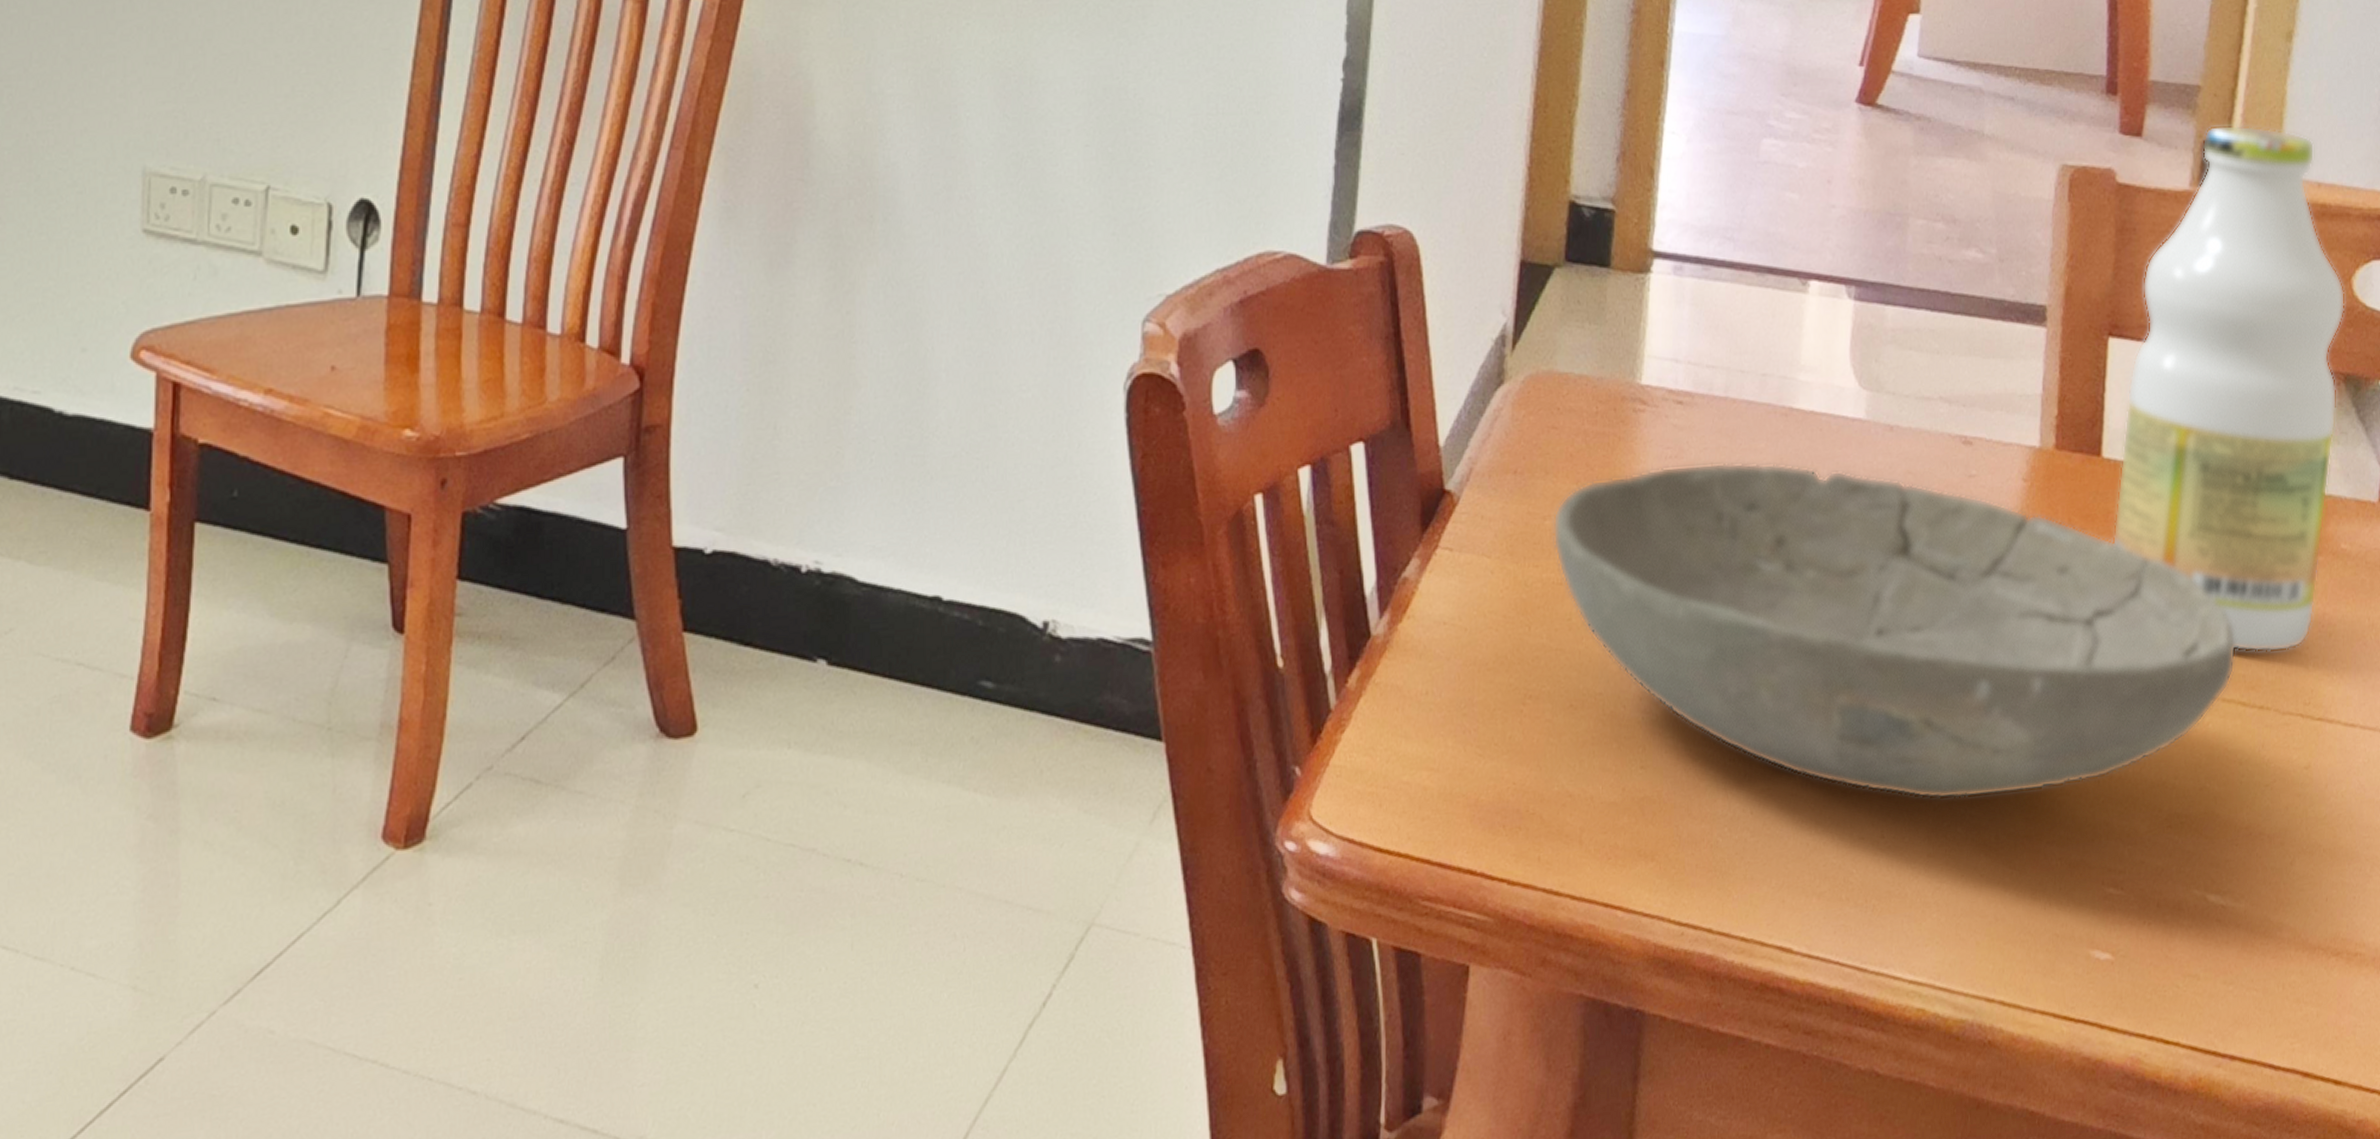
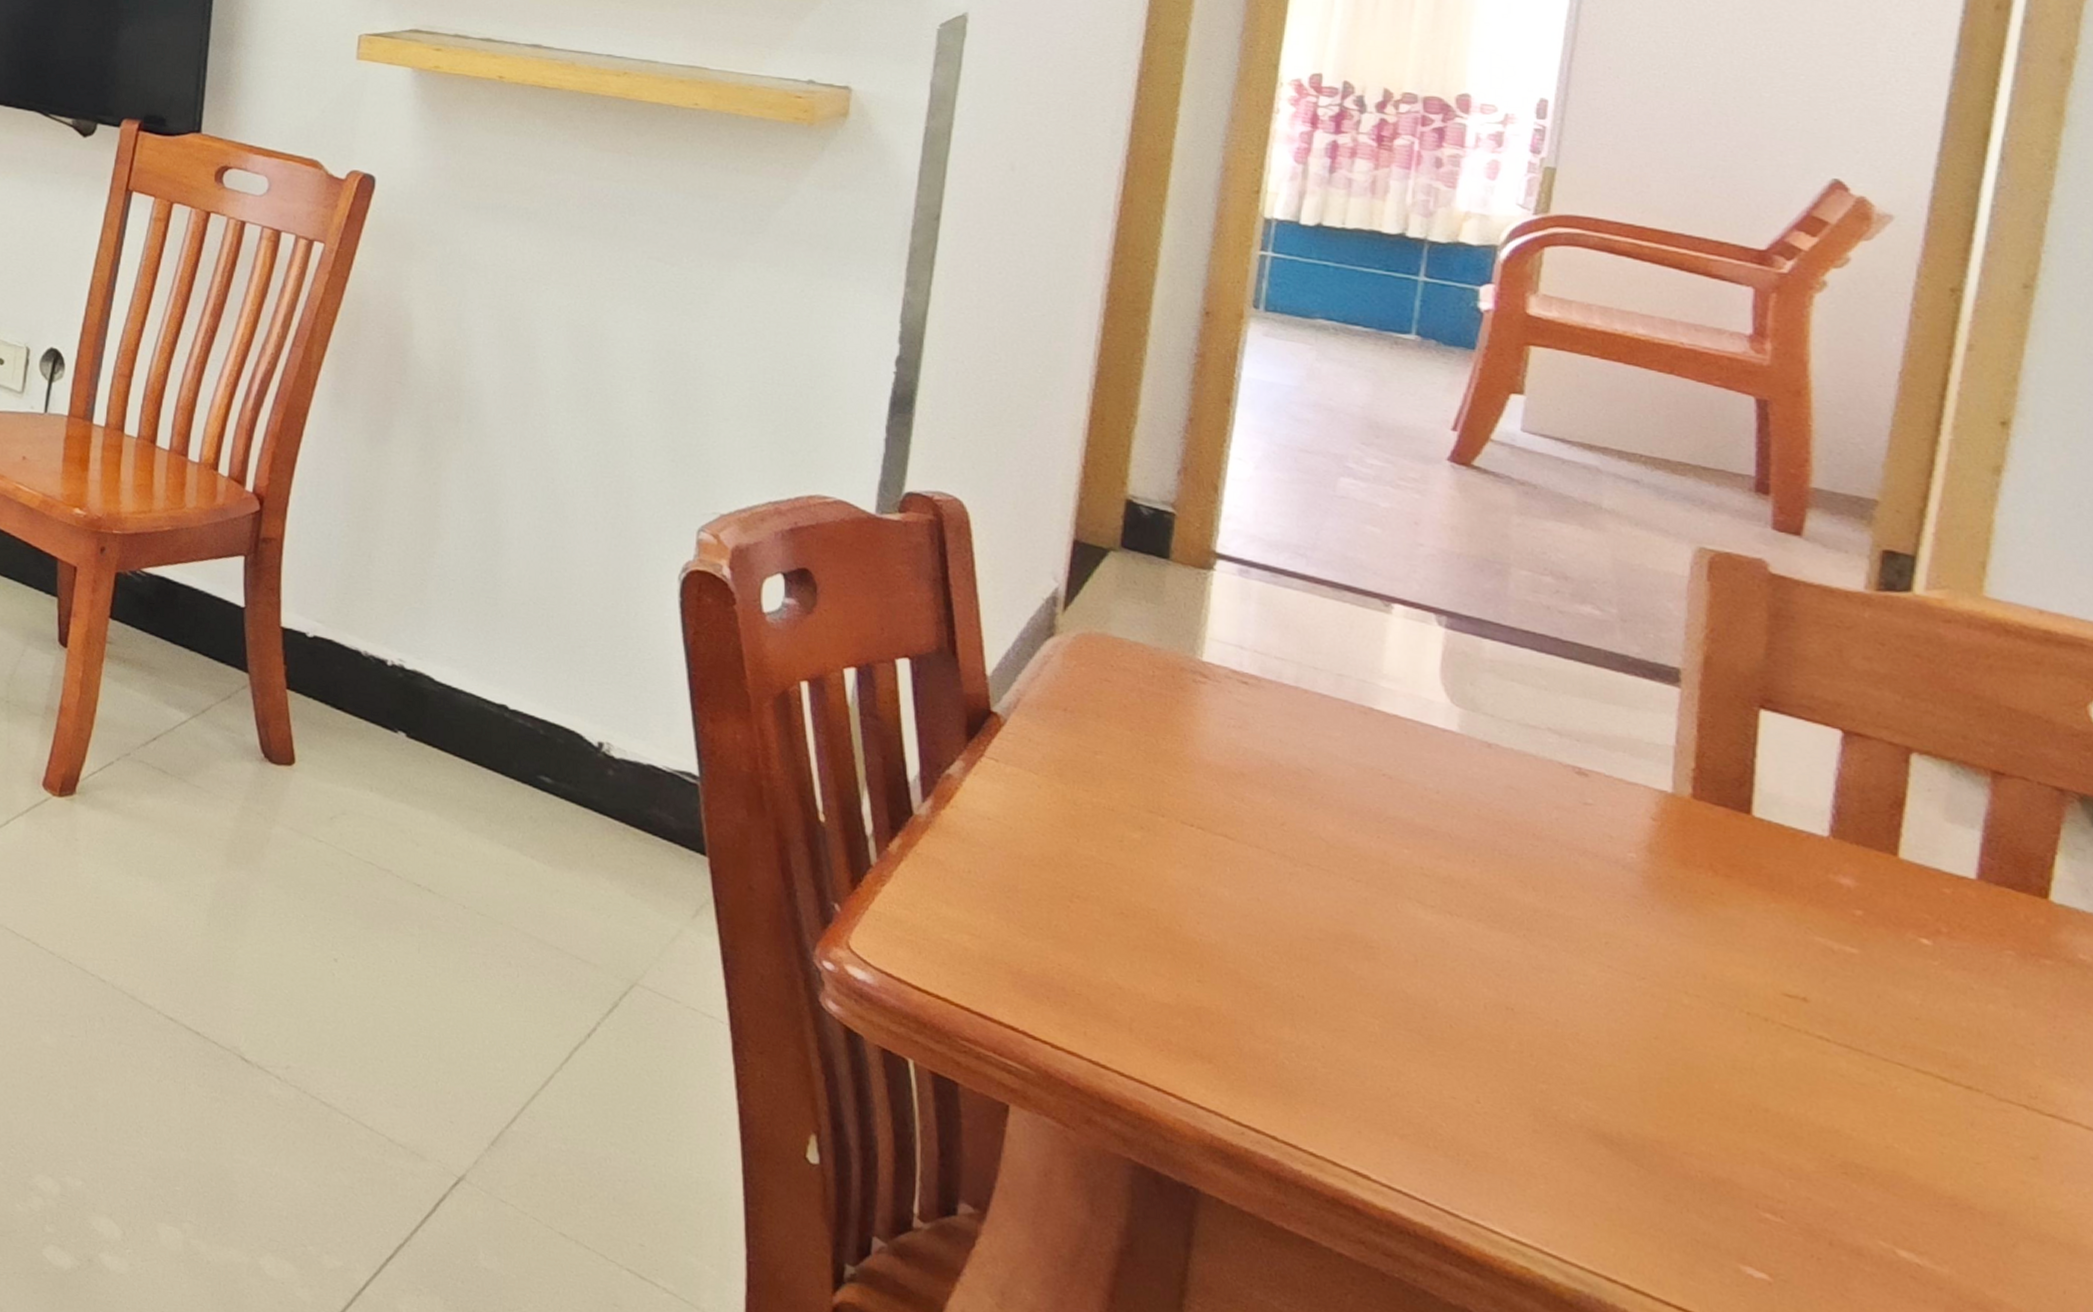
bowl: present [1553,462,2236,800] -> none [1104,731,1933,1109]
bottle: present [2111,124,2345,653] -> none [1765,538,2080,1042]

